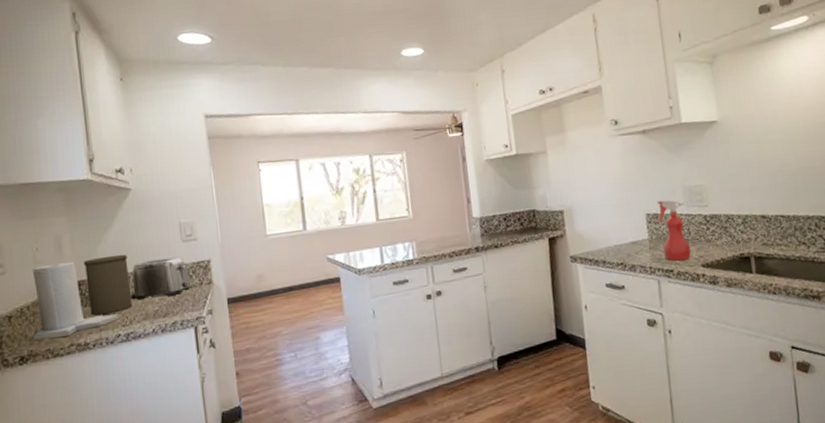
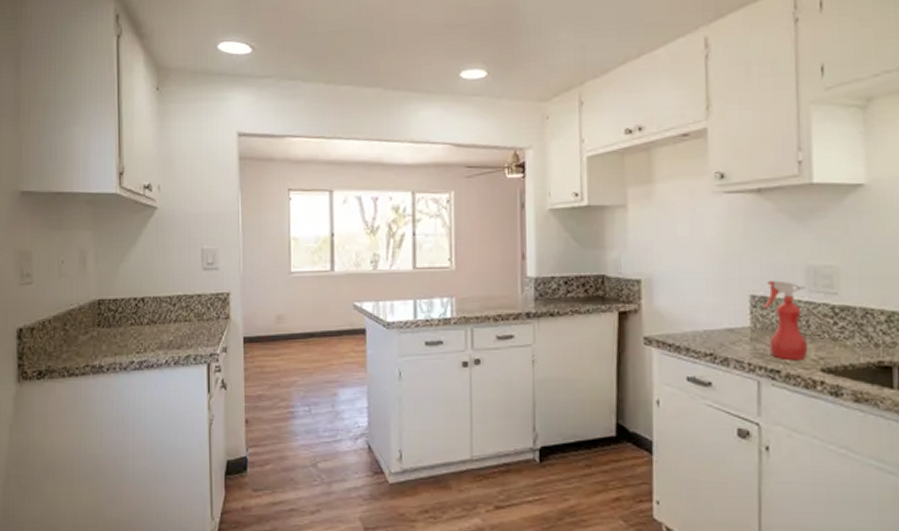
paper towel: present [32,261,118,340] -> none [53,278,133,356]
canister: present [83,254,133,316] -> none [105,276,148,338]
toaster: present [132,257,191,301] -> none [148,286,207,328]

